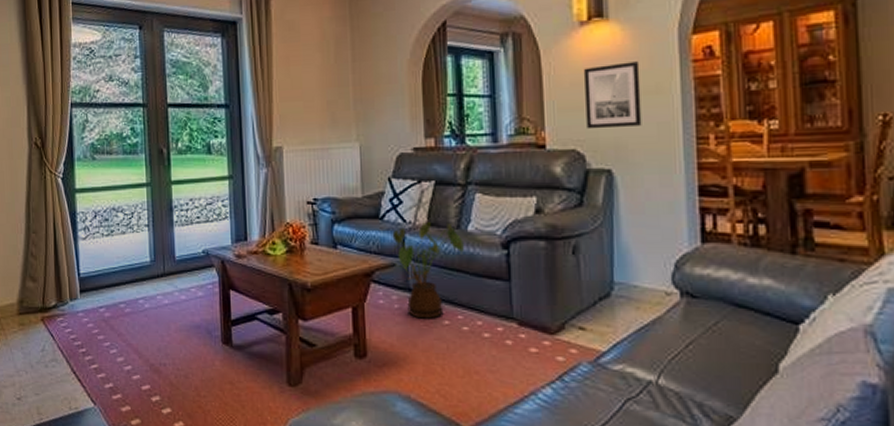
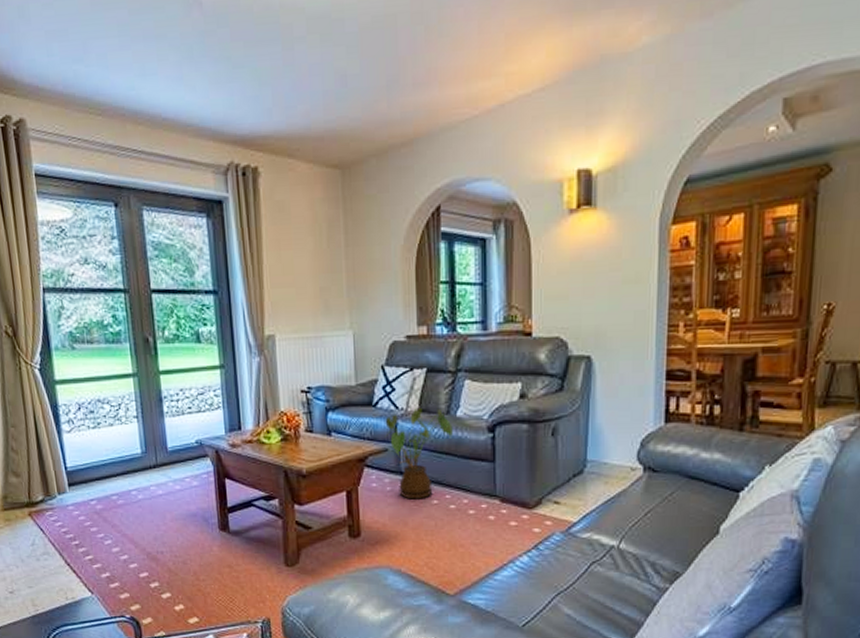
wall art: present [584,61,642,130] -> none [570,251,622,318]

